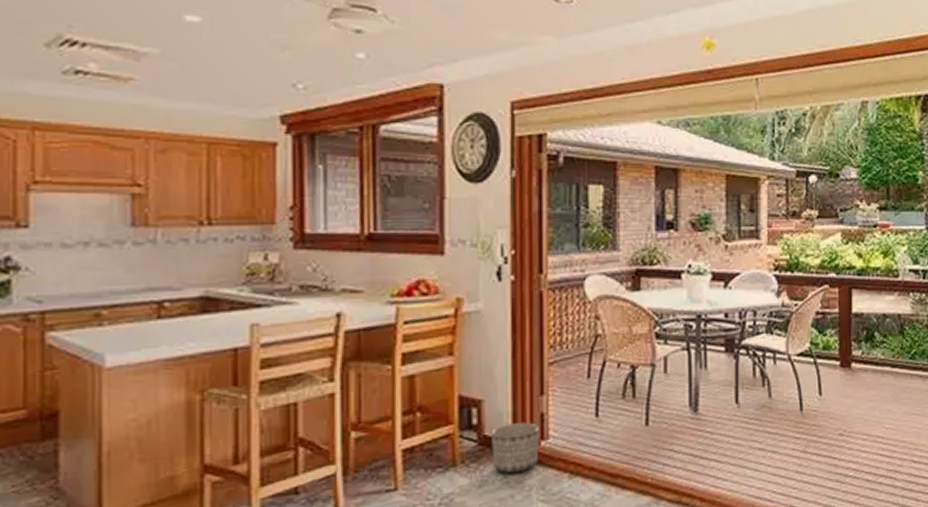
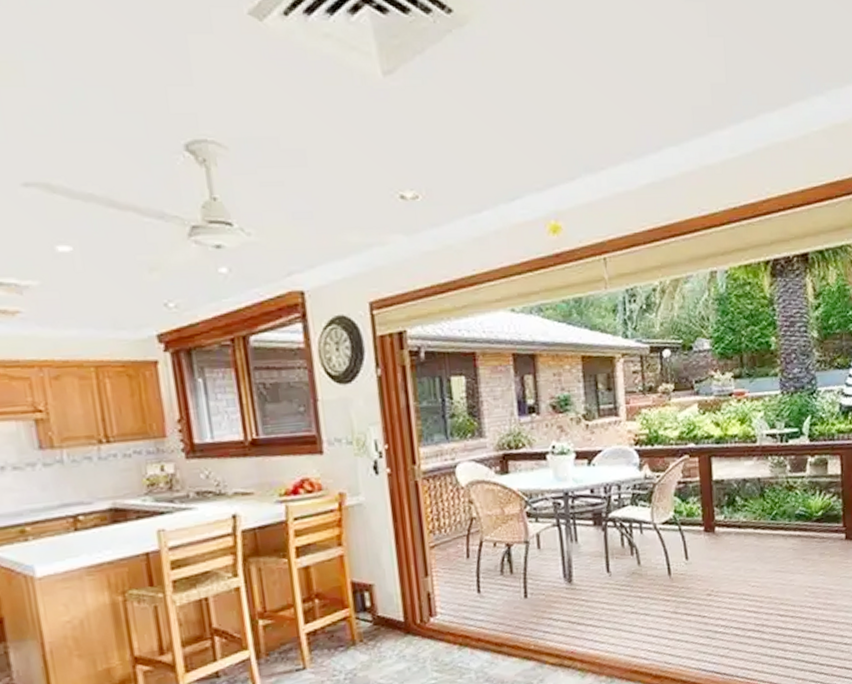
planter: present [491,422,539,474] -> none [384,601,429,649]

